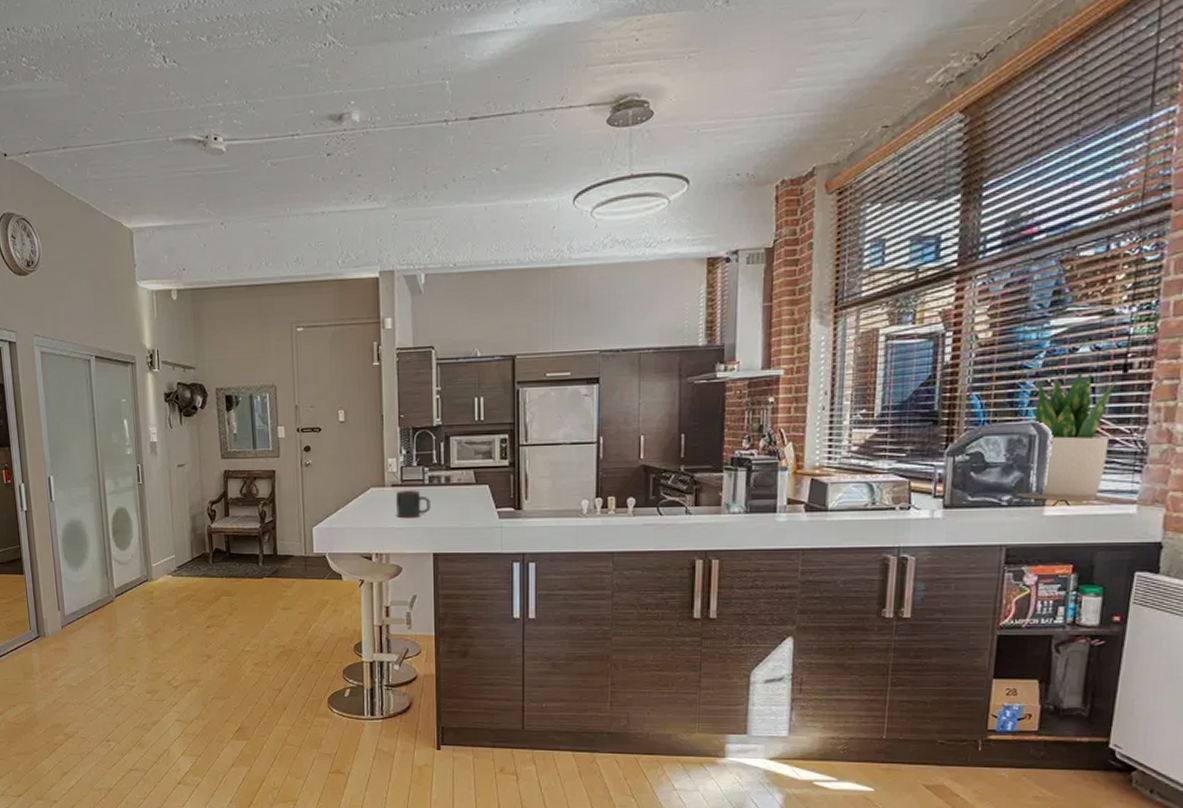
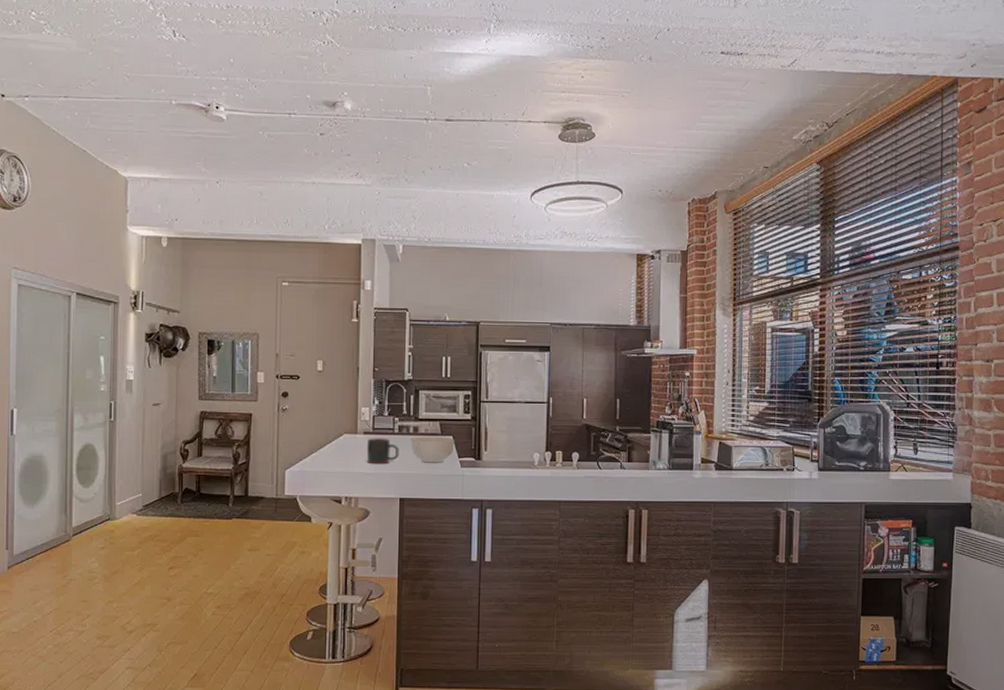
bowl: none [443,486,491,515] -> present [411,436,455,463]
planter: present [1015,371,1118,503] -> none [869,366,934,470]

